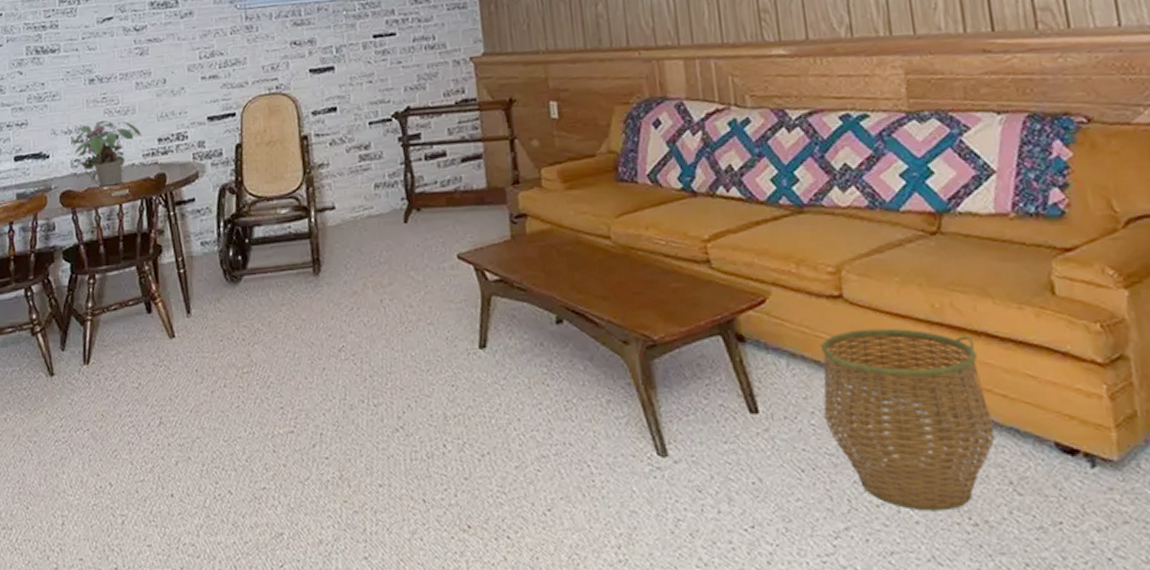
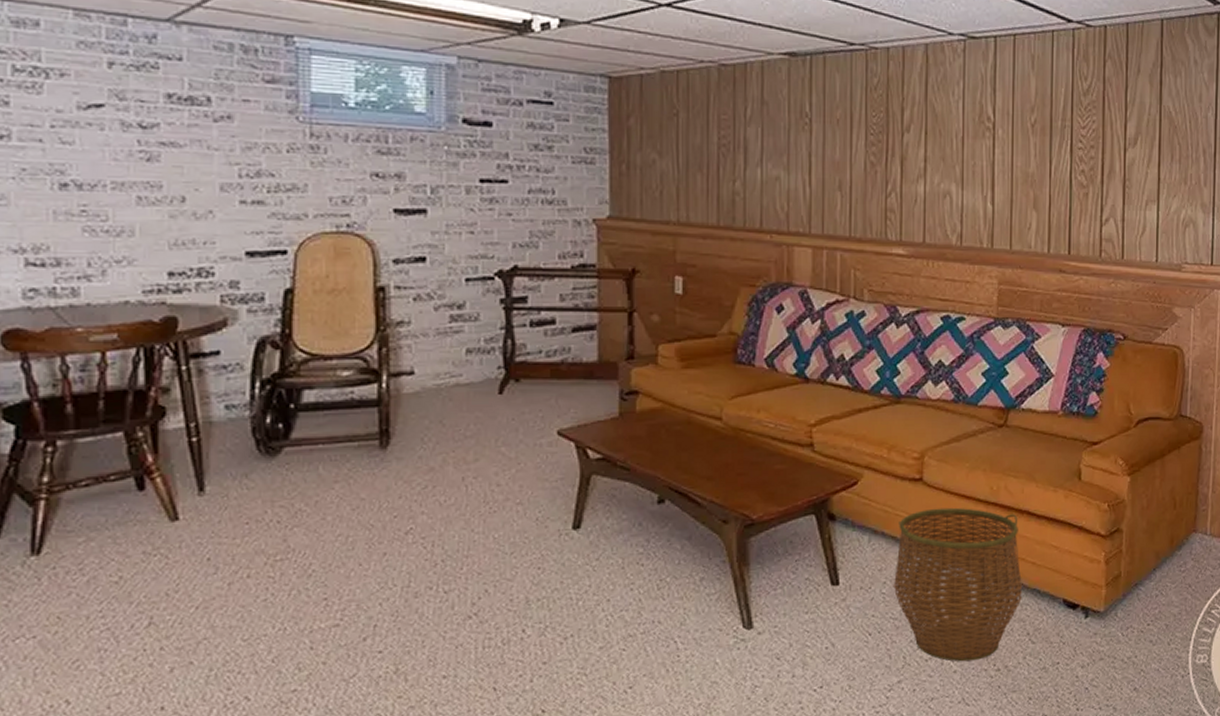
potted plant: present [73,120,141,187] -> none [28,240,142,327]
flower bouquet: present [78,124,126,180] -> none [35,245,114,318]

